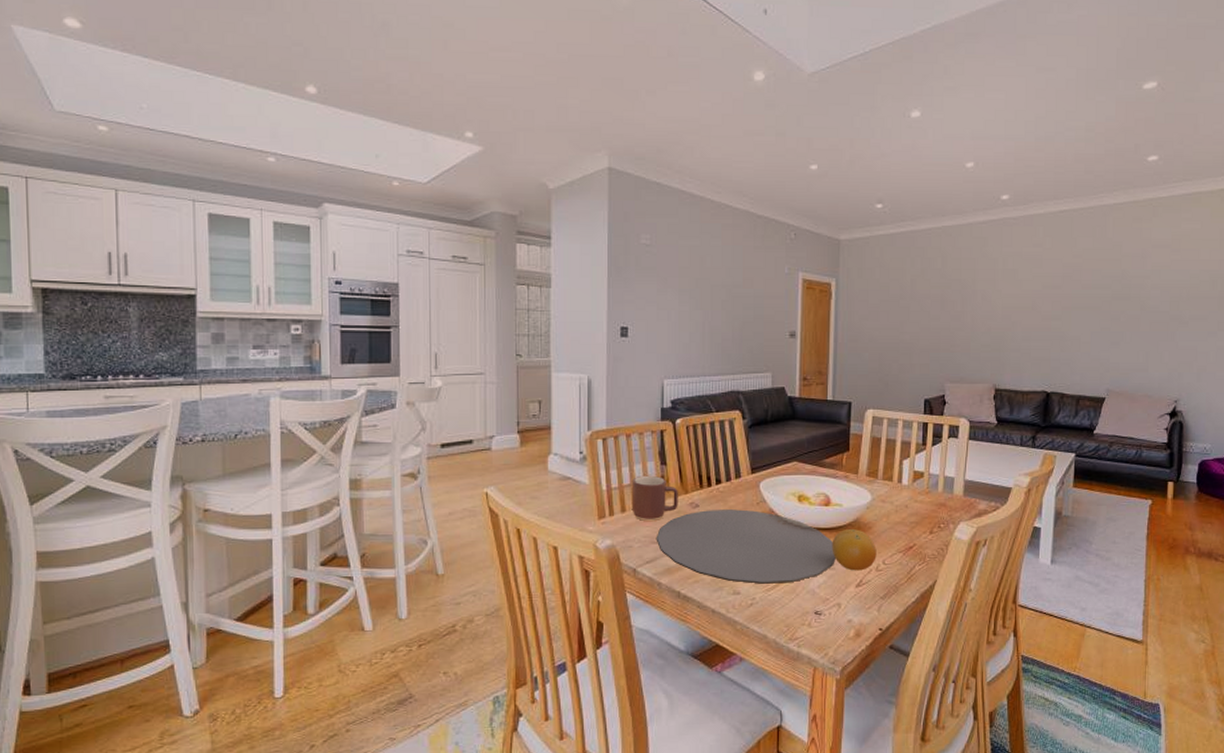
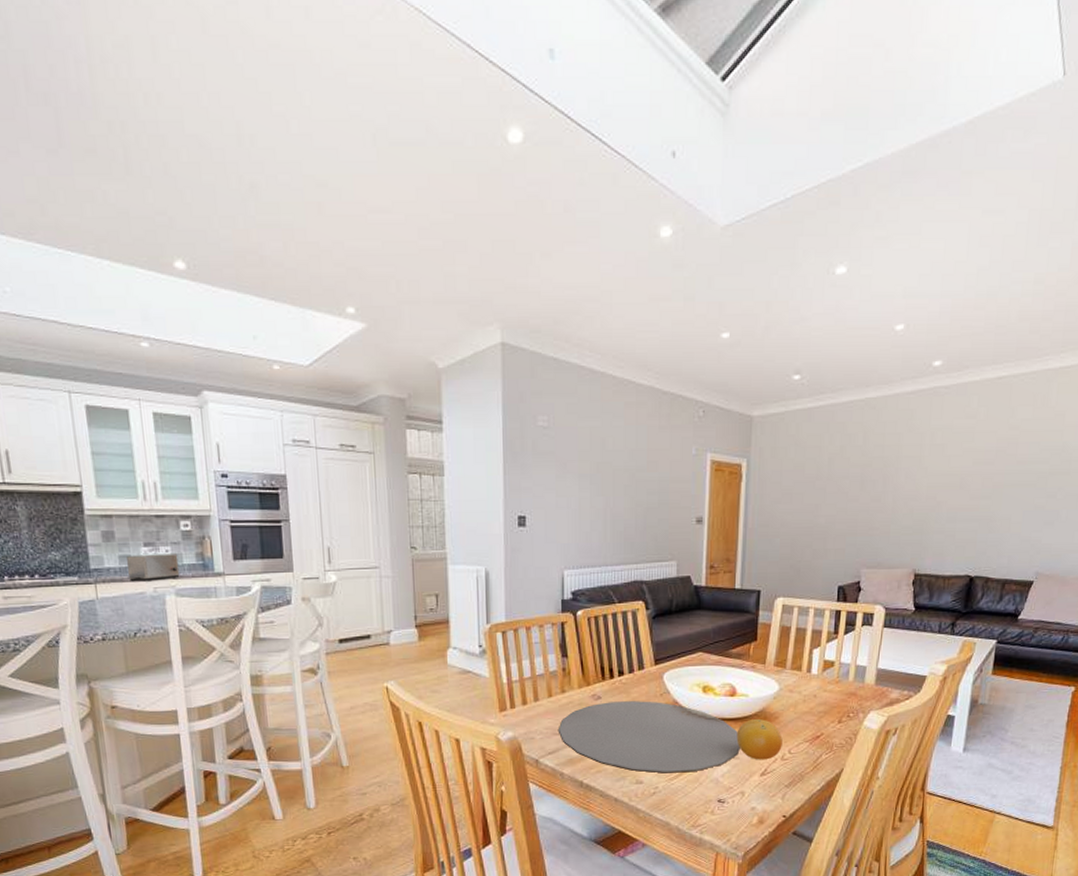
toaster: none [235,357,286,384] -> present [127,554,180,582]
mug: present [631,475,678,522] -> none [532,668,580,714]

